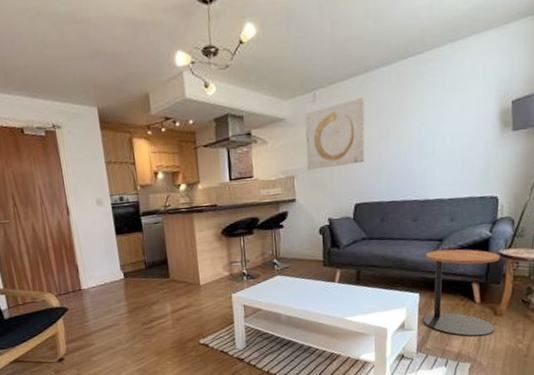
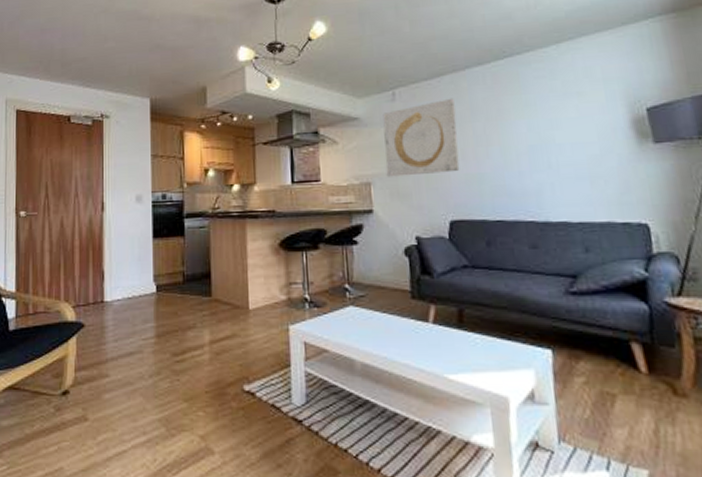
side table: present [424,248,500,337] -> none [554,290,680,428]

